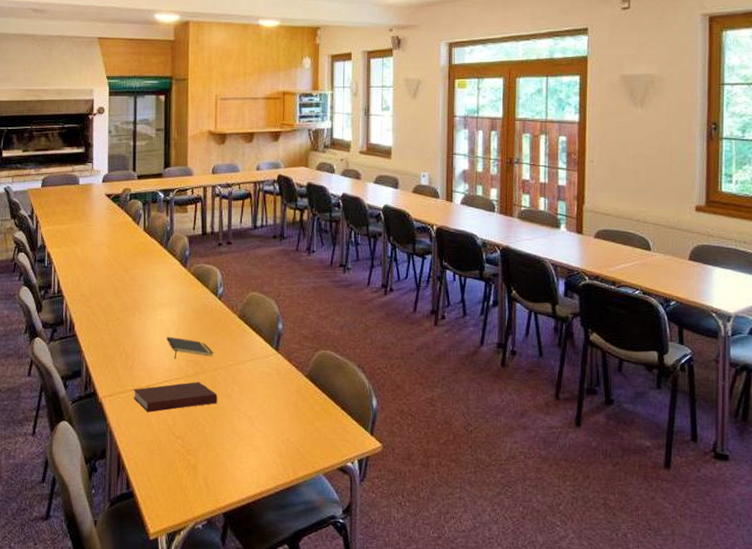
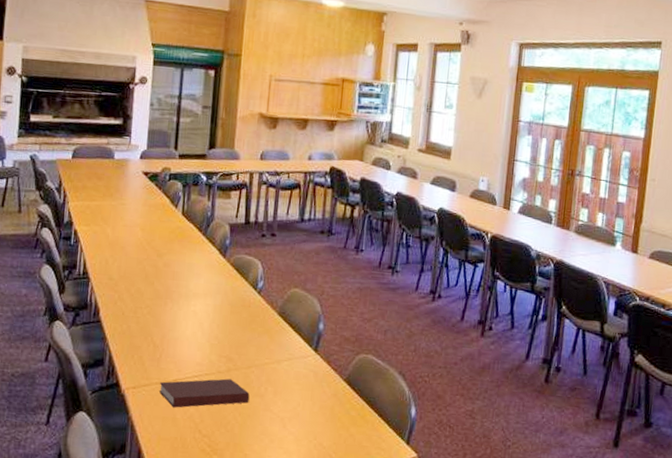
notepad: present [166,336,214,359] -> none [199,329,249,354]

